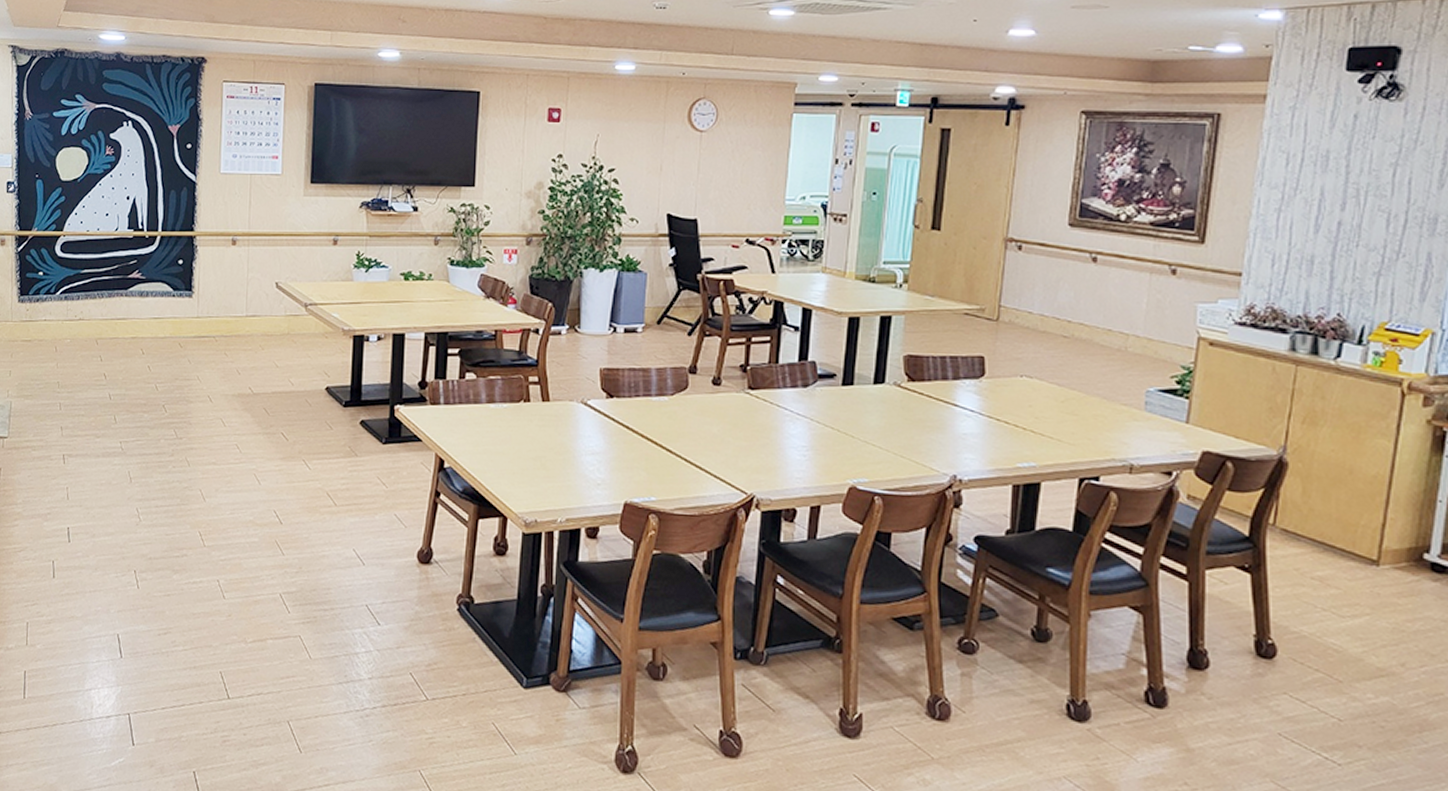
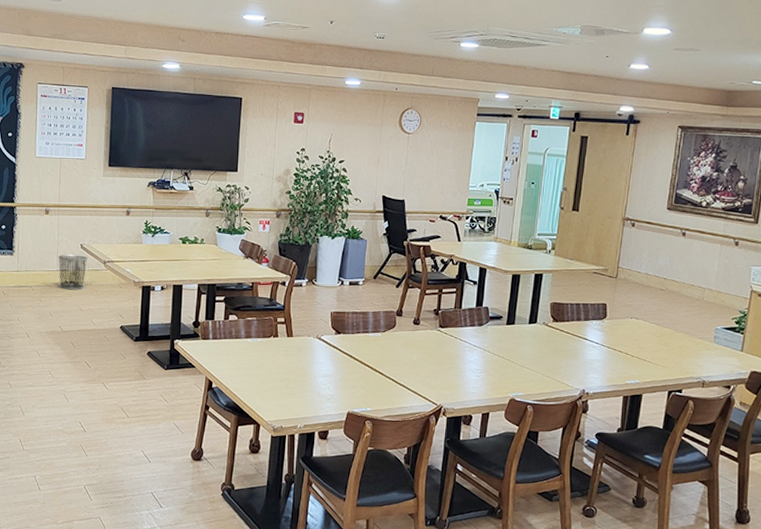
waste bin: none [247,296,285,341] -> present [58,254,88,290]

